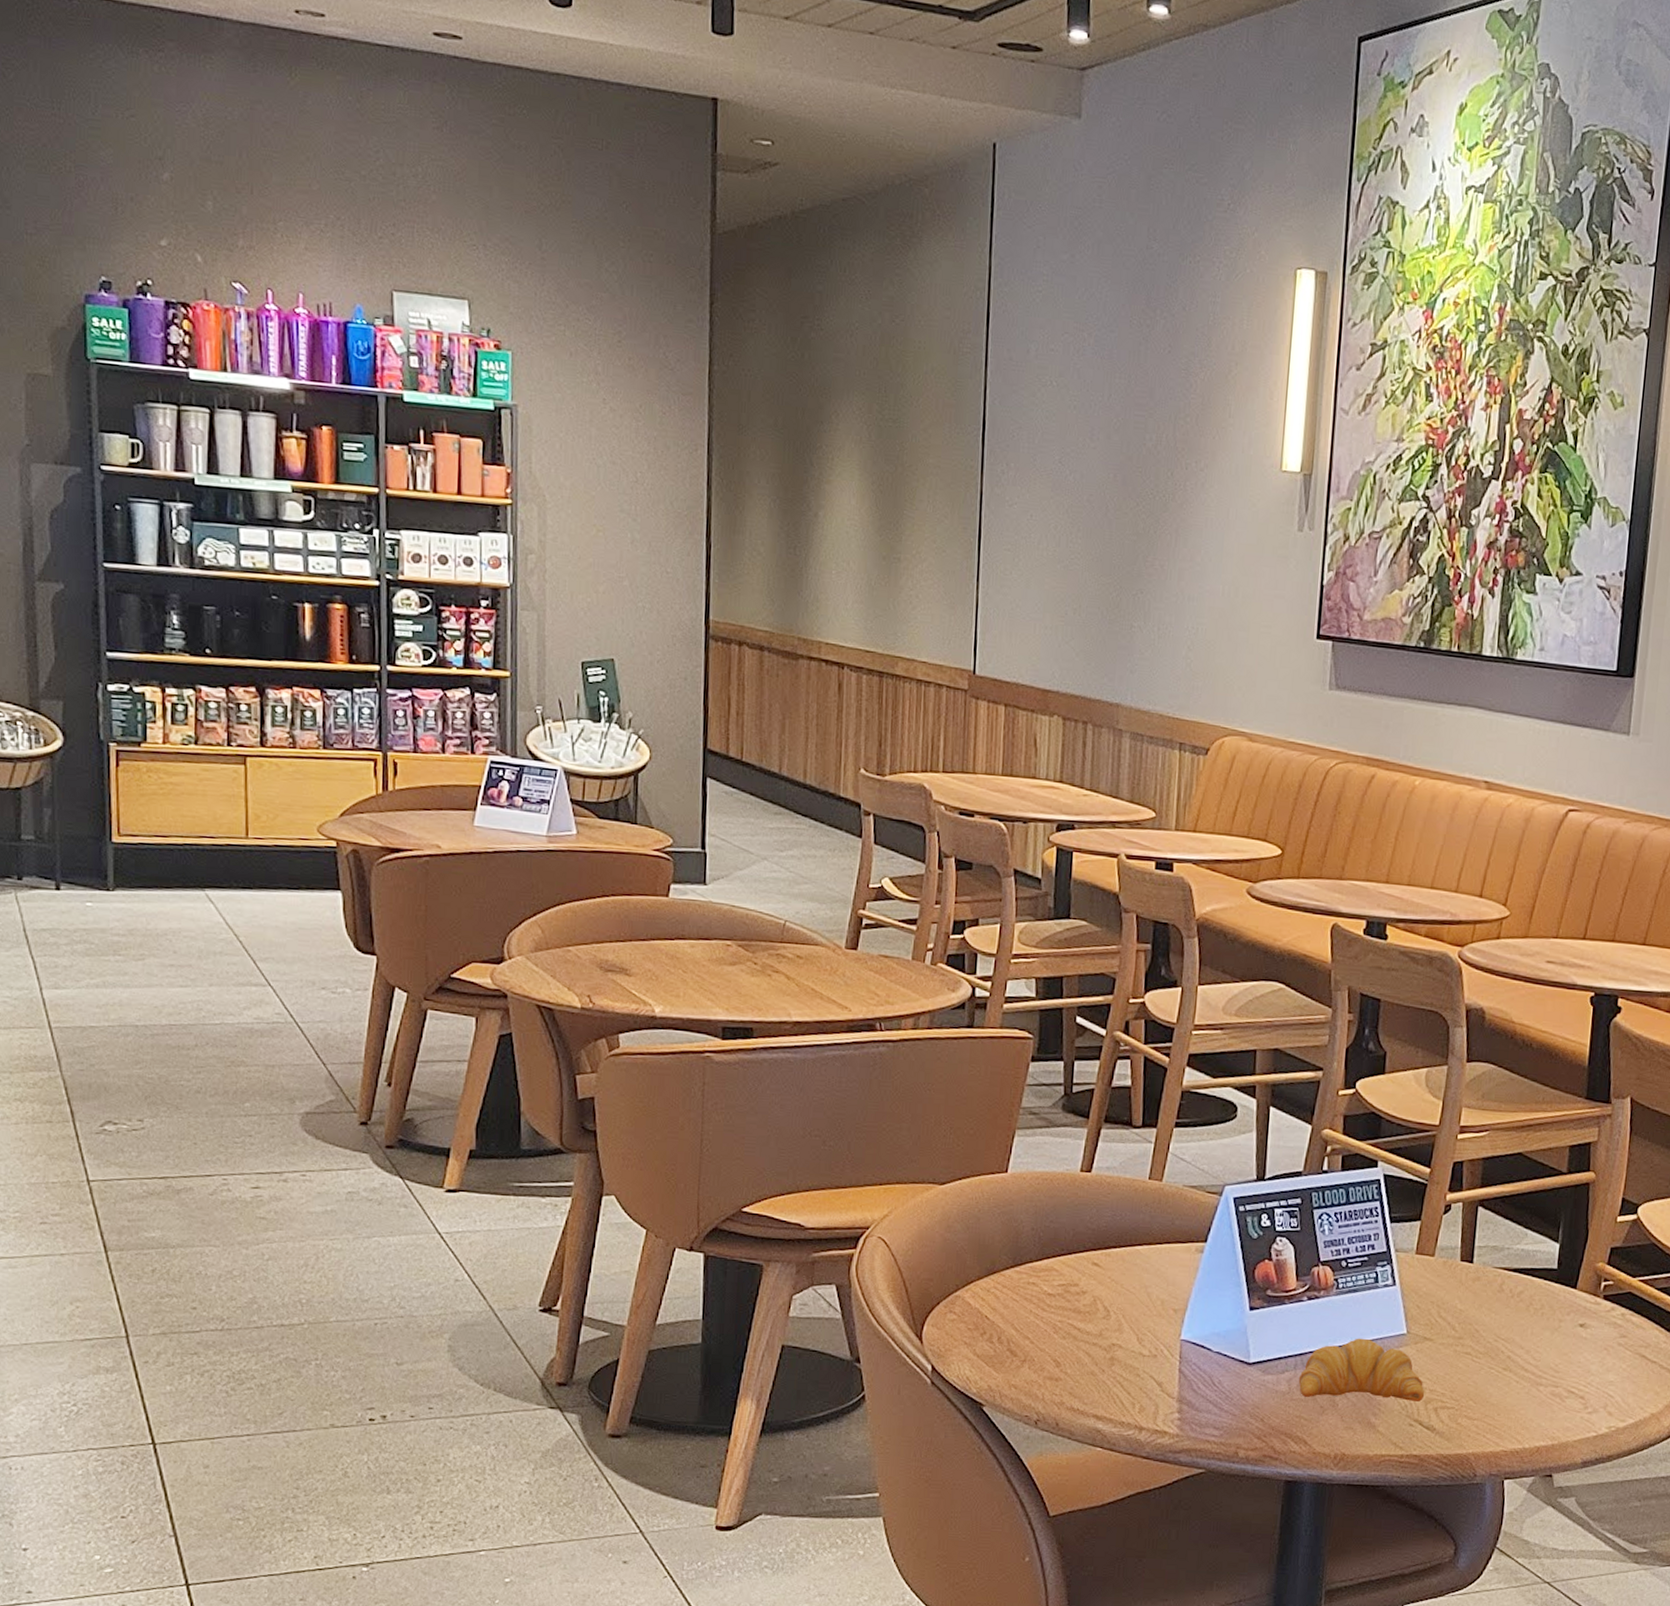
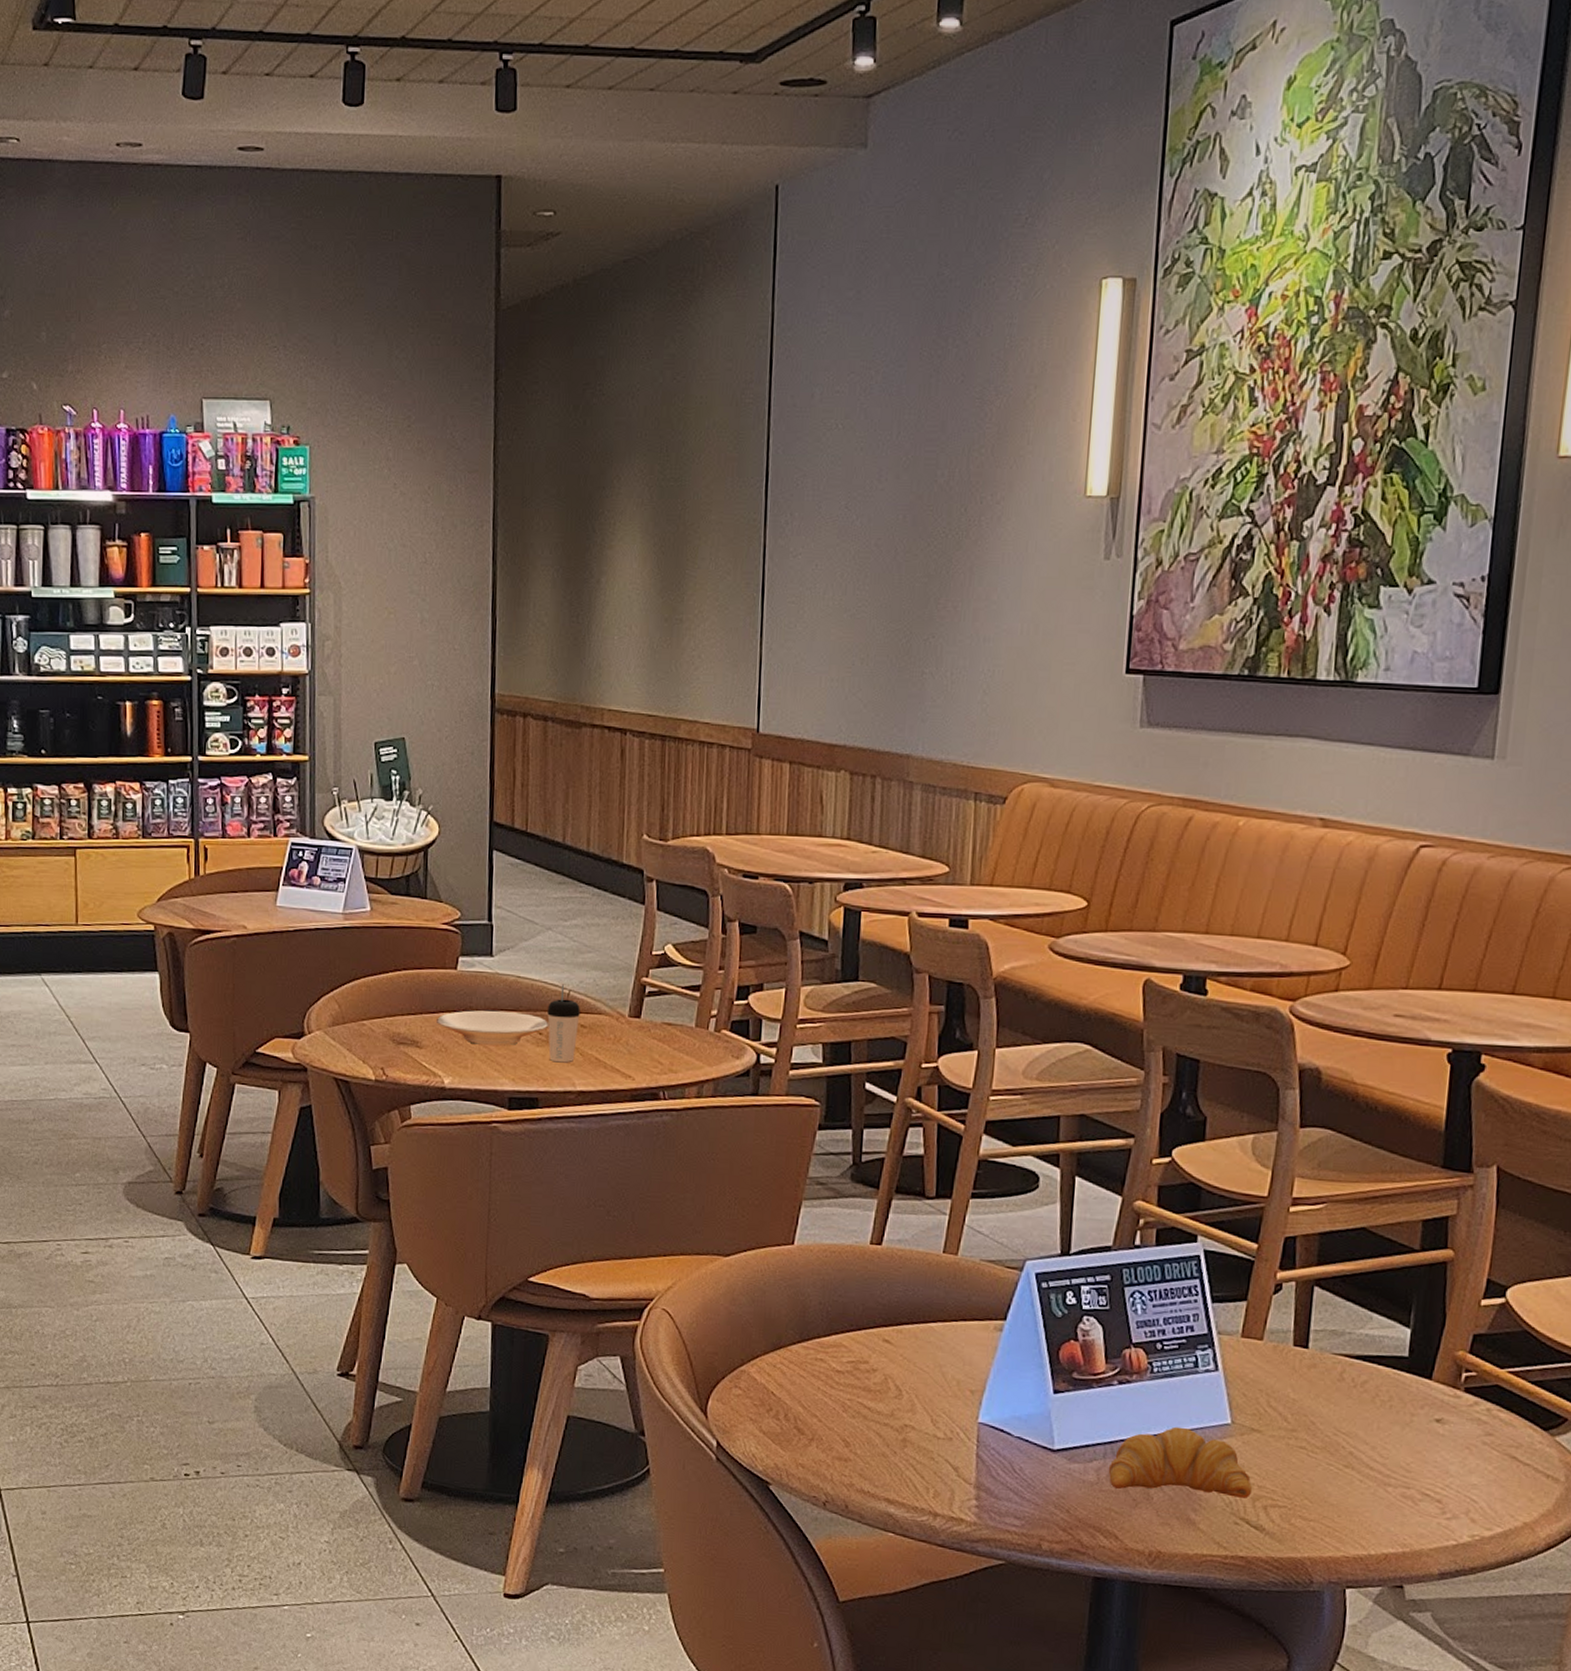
saucer: none [647,938,765,975] -> present [437,1010,550,1046]
beverage cup: none [762,914,796,993] -> present [547,984,580,1063]

